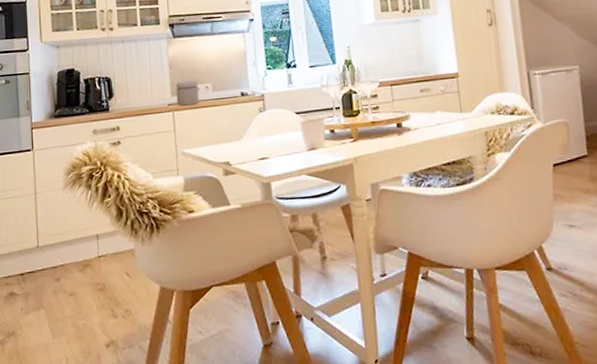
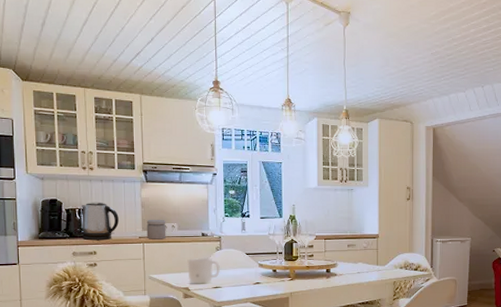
kettle: none [102,66,144,115] -> present [82,202,119,241]
mug: none [226,122,267,157] -> present [187,257,221,284]
cup: present [300,118,326,150] -> none [249,260,269,283]

